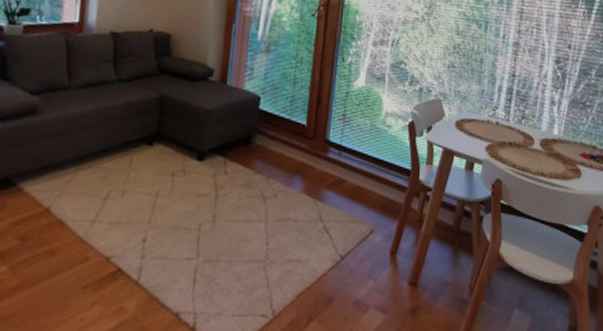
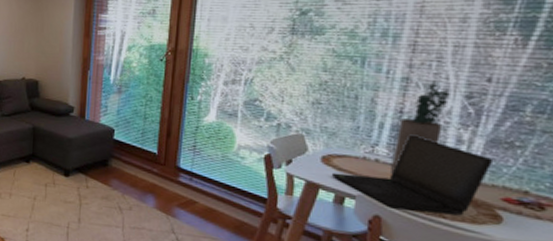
laptop: none [463,97,575,173] -> present [331,134,494,216]
vase: none [506,44,545,138] -> present [389,79,450,175]

